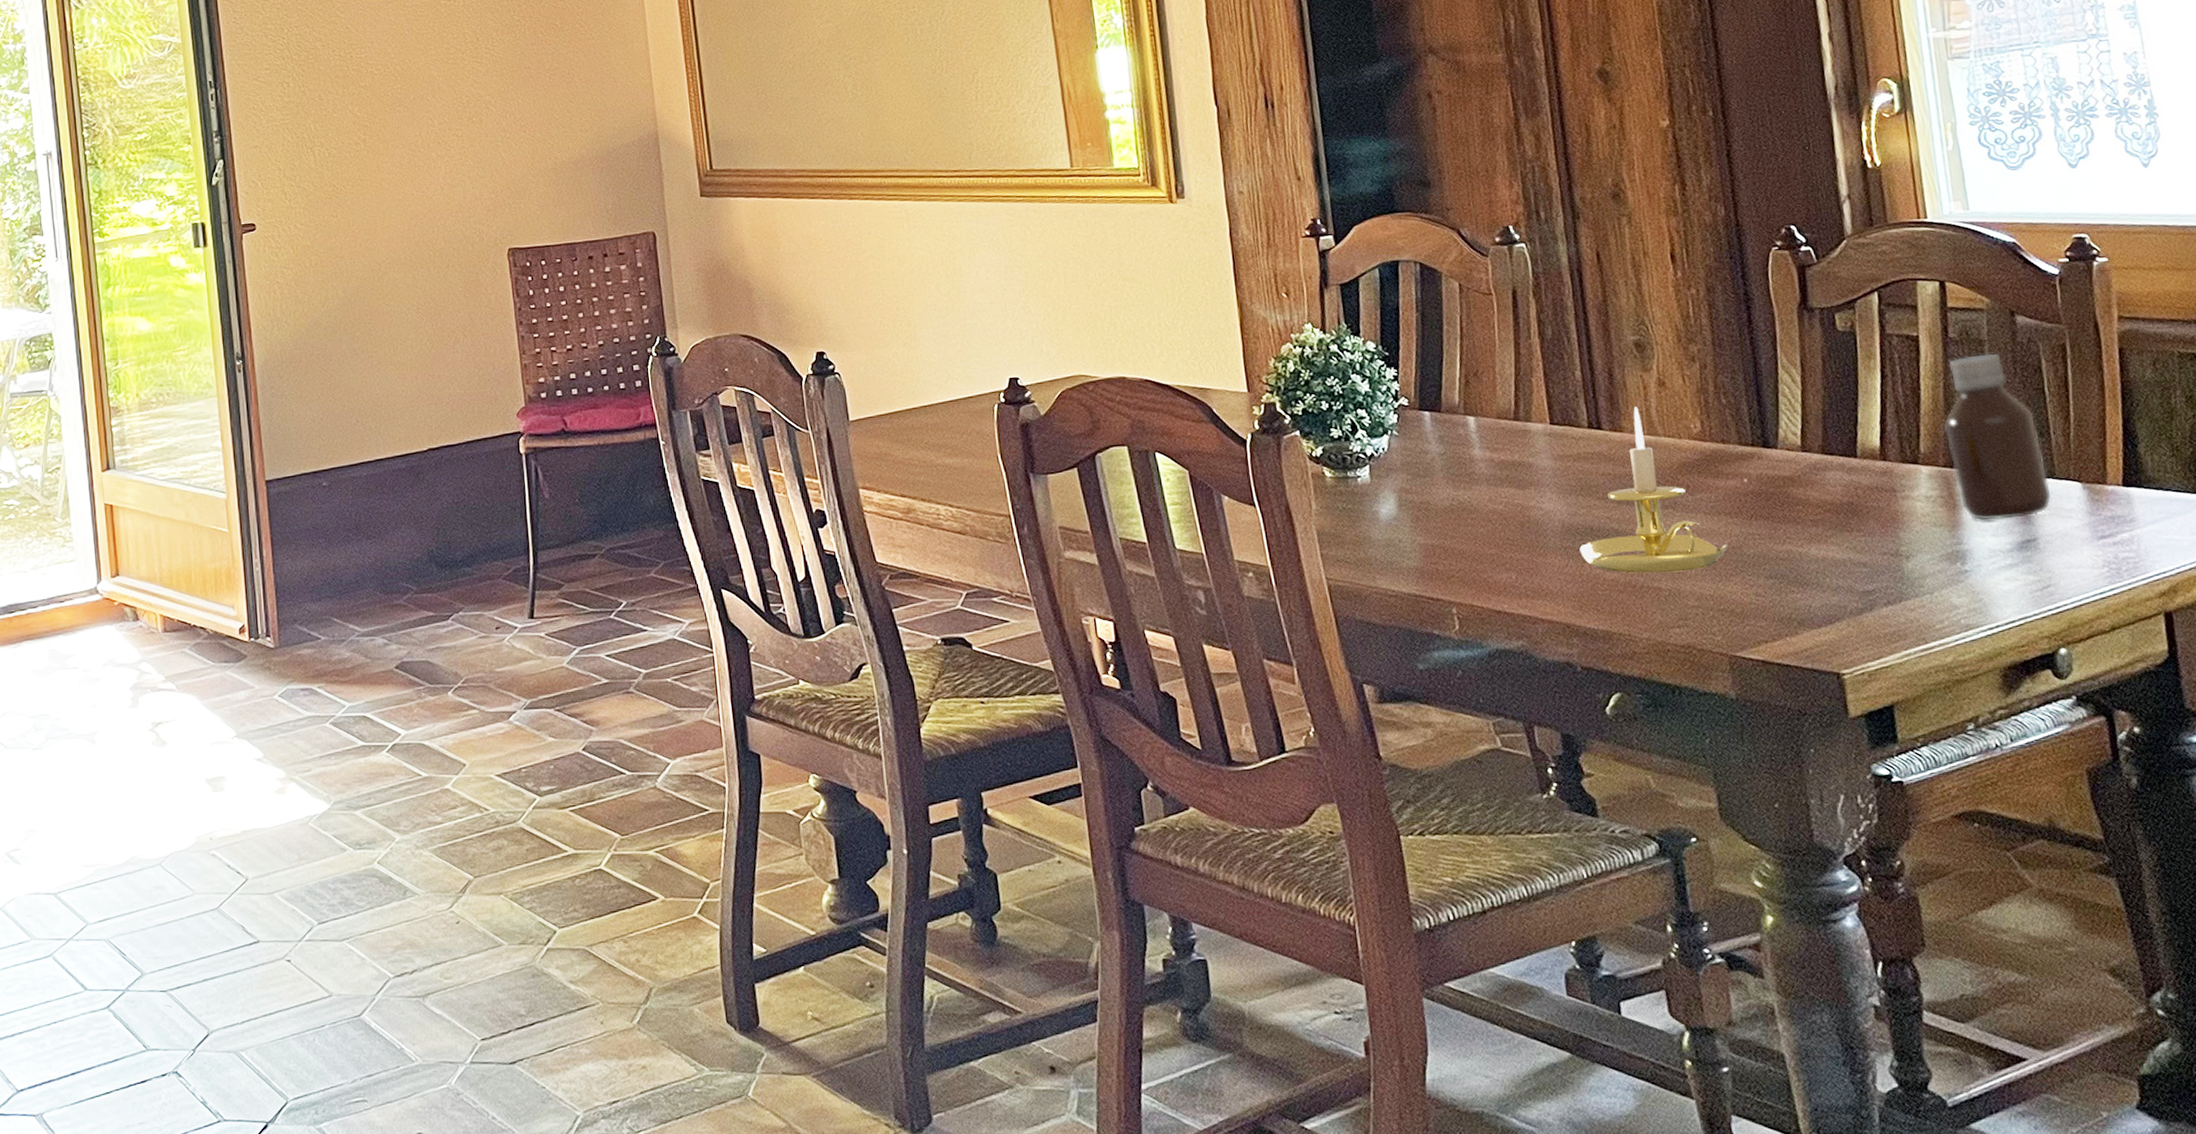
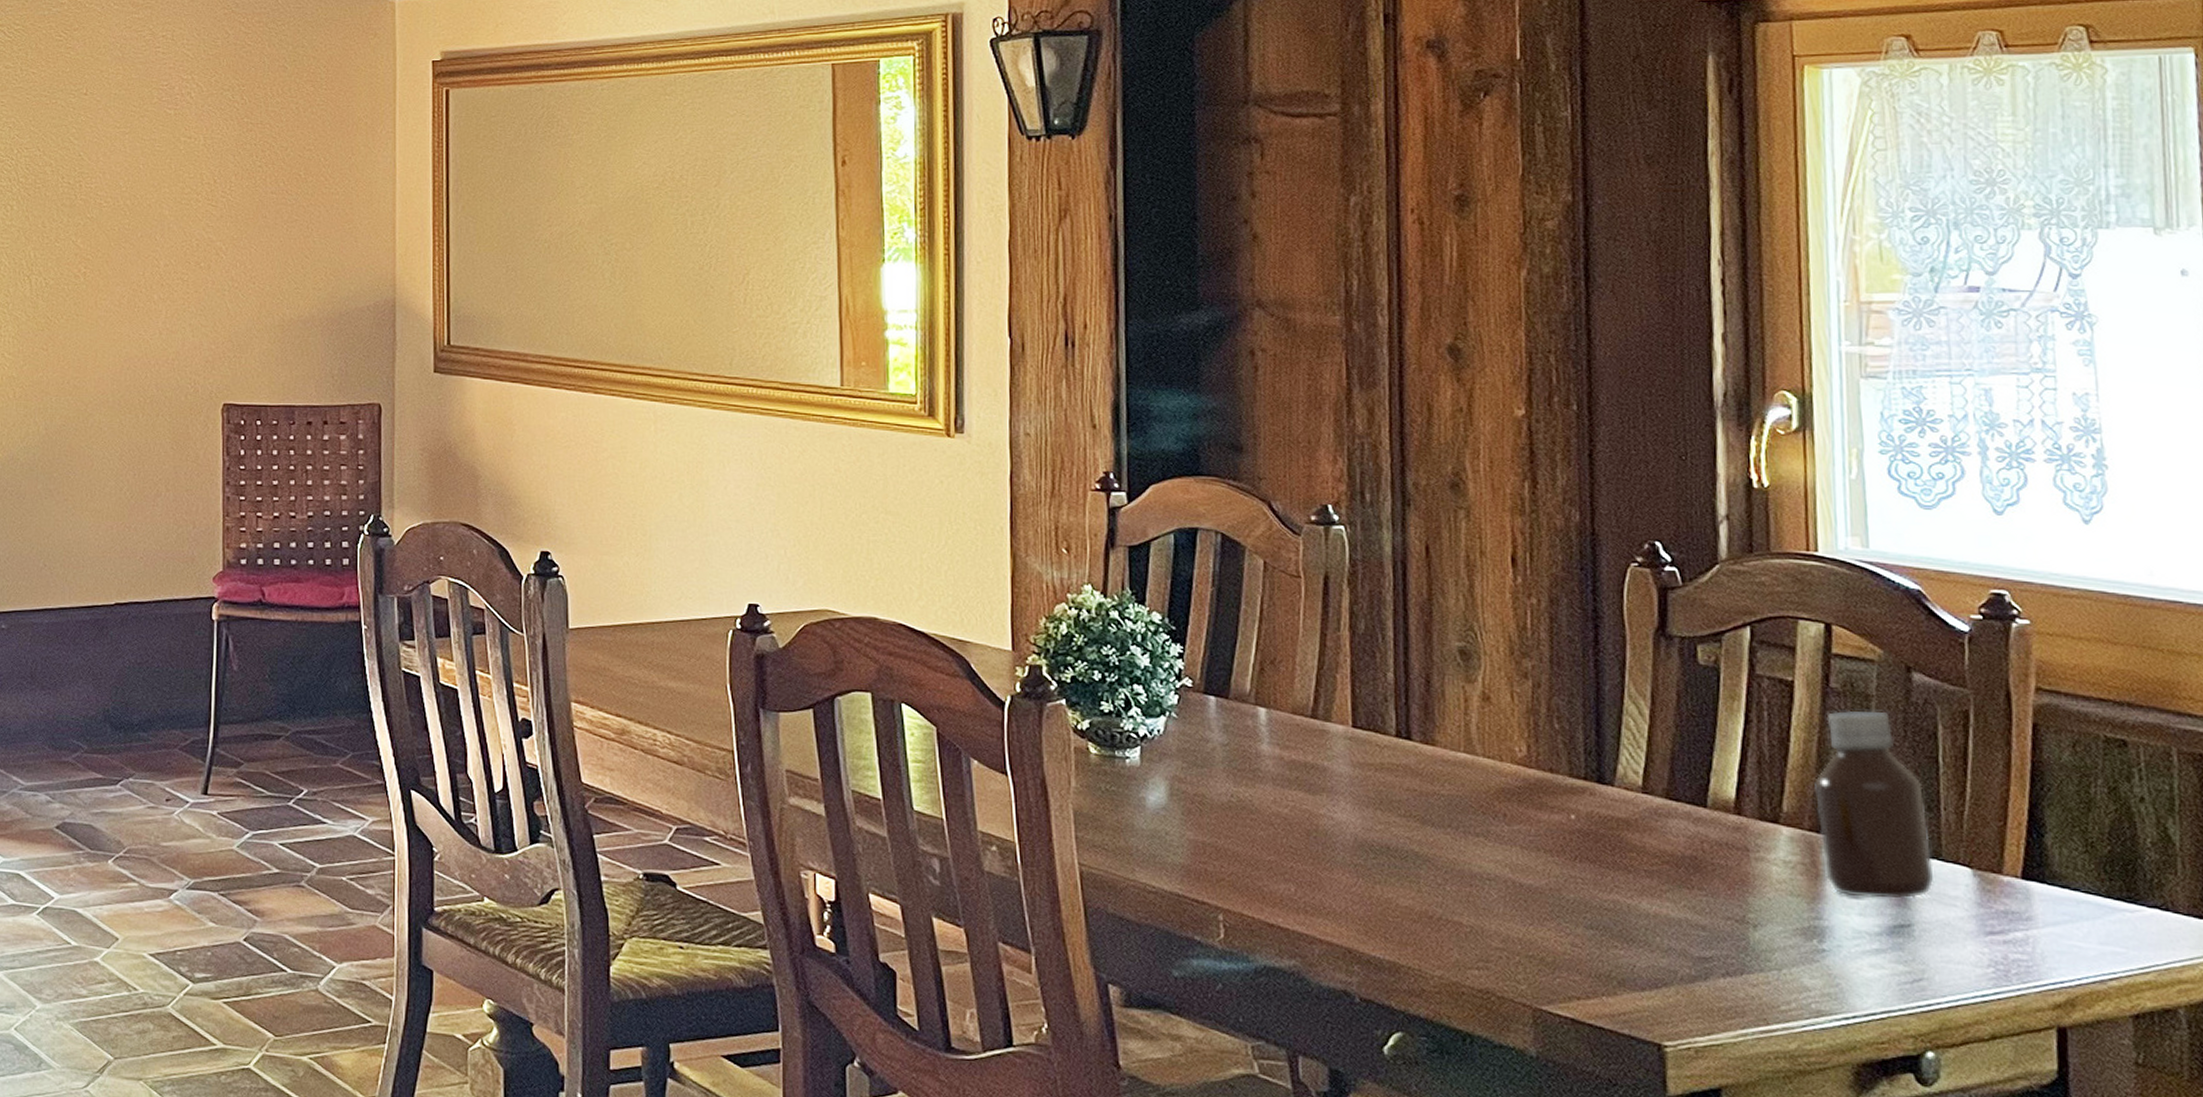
candle holder: present [1579,407,1729,574] -> none [1372,720,1546,909]

